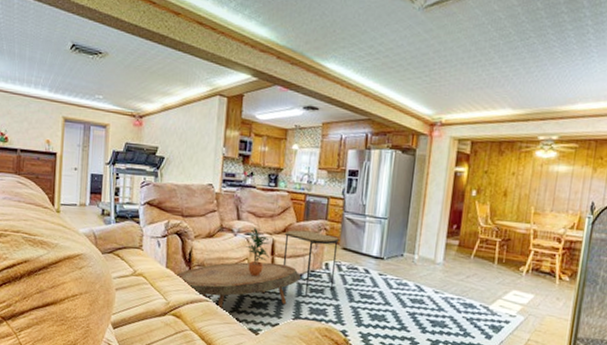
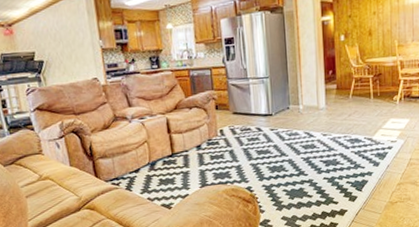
coffee table: present [177,262,302,310] -> none [82,139,201,194]
potted plant: present [245,228,270,277] -> none [140,111,167,157]
side table: present [282,230,339,296] -> none [177,103,232,164]

